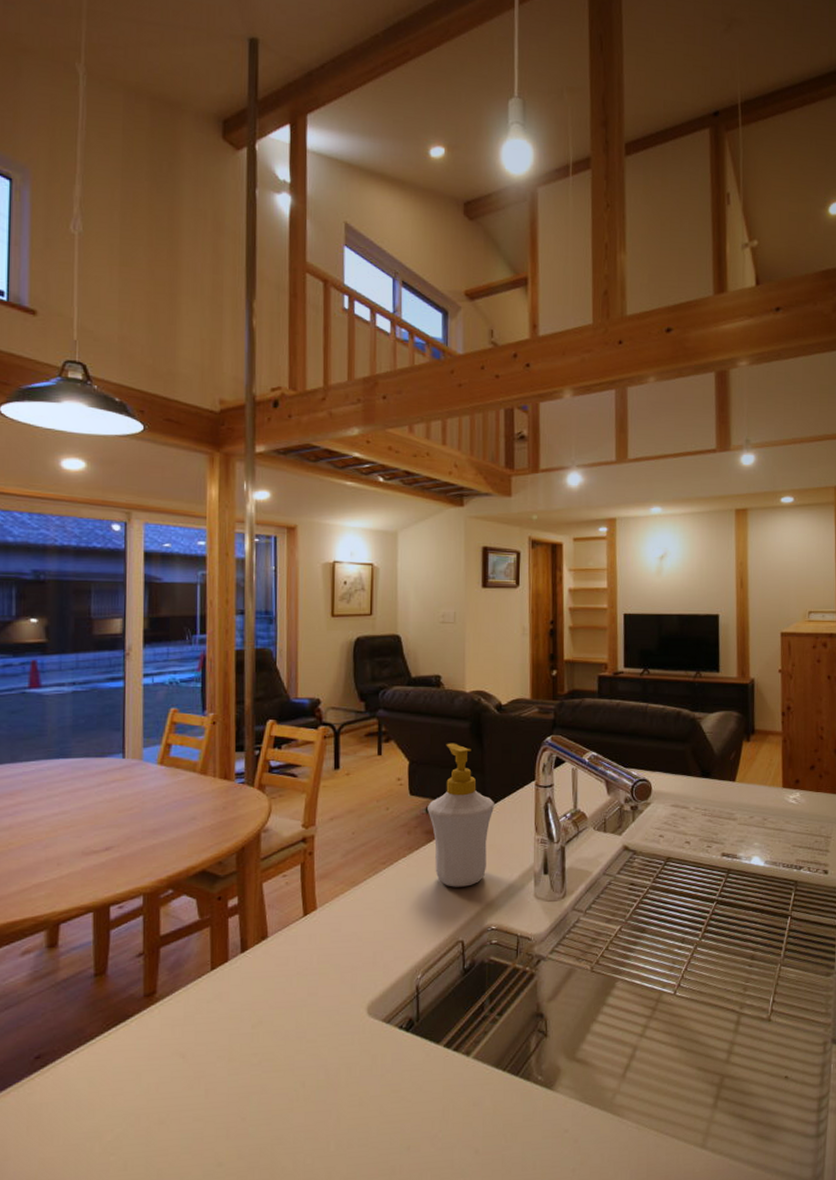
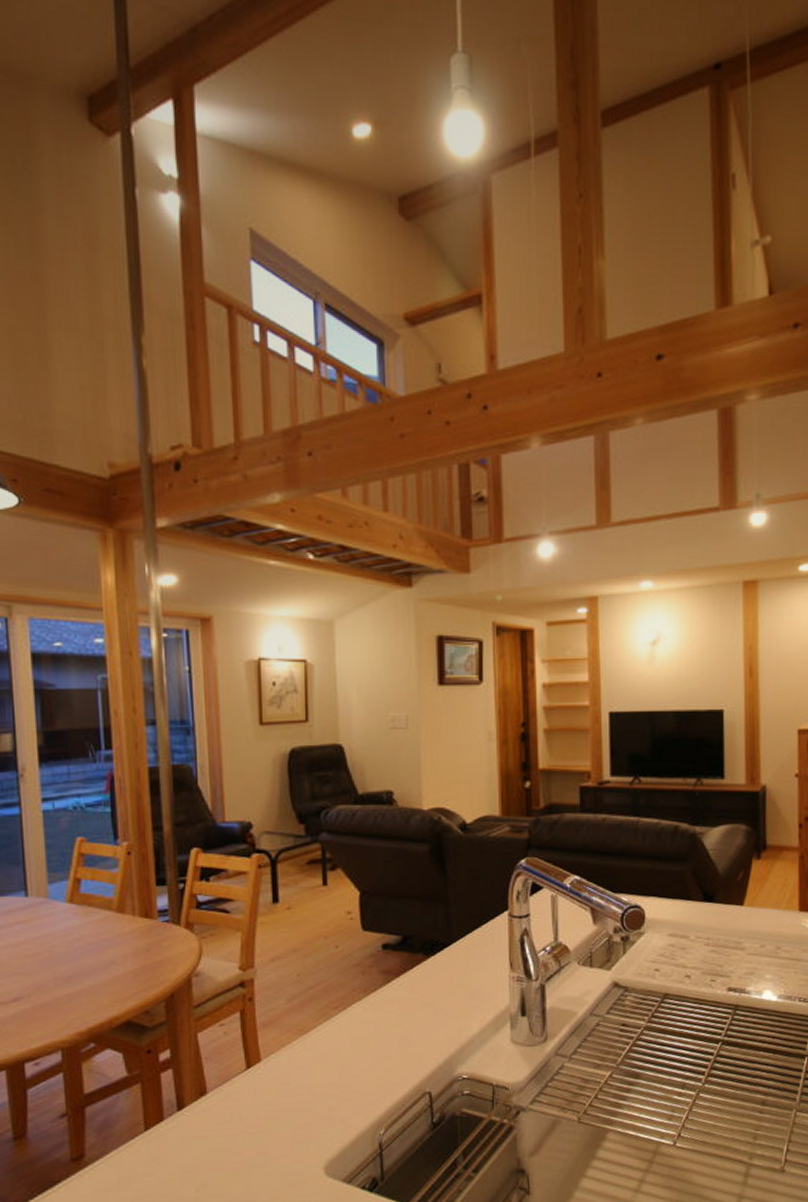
soap bottle: present [427,743,495,887] -> none [383,869,462,1033]

